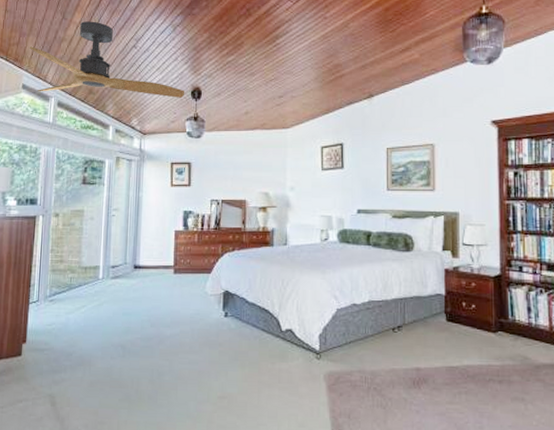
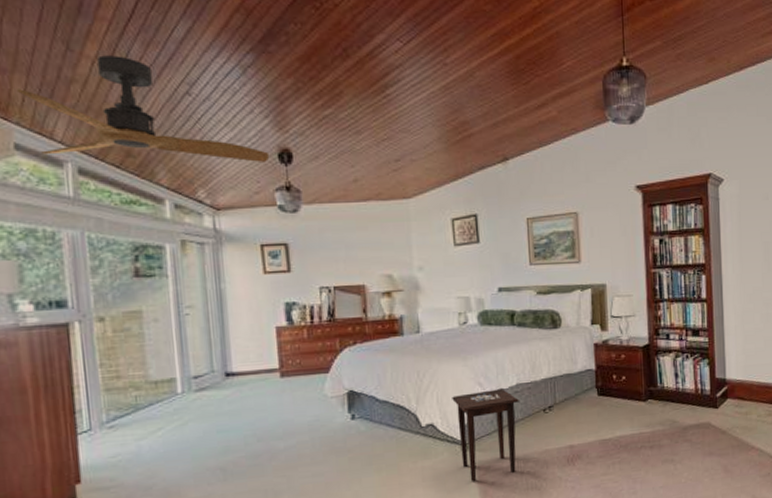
side table: none [310,304,370,389] -> present [452,389,519,481]

